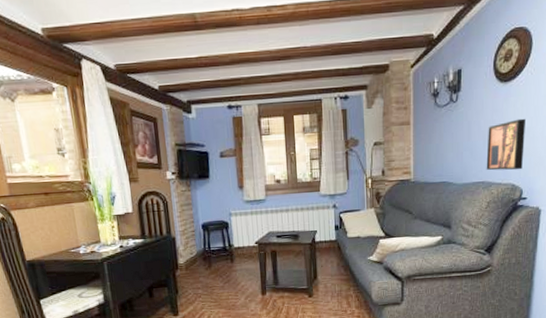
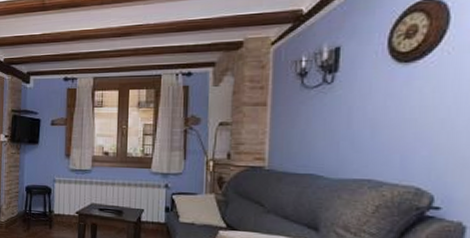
wall art: present [486,118,525,171] -> none [374,107,439,171]

